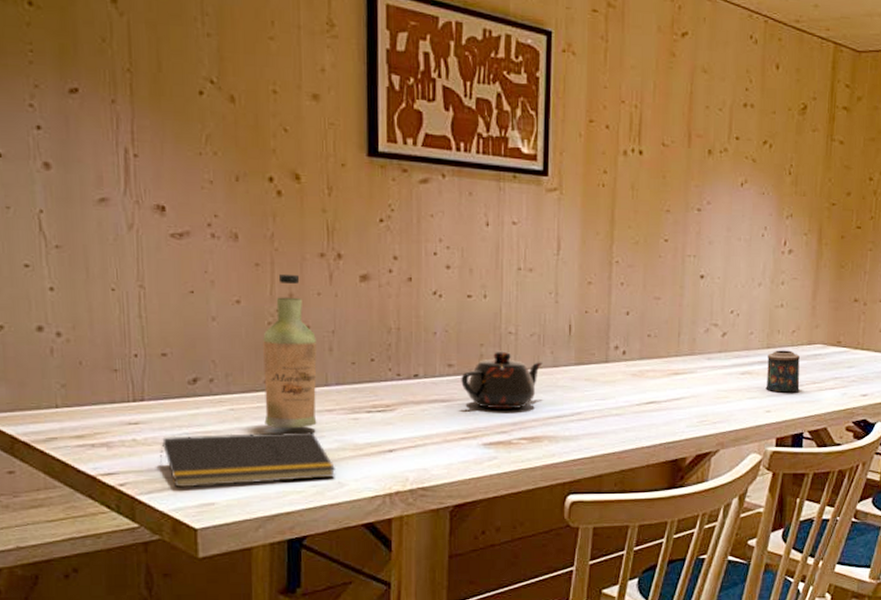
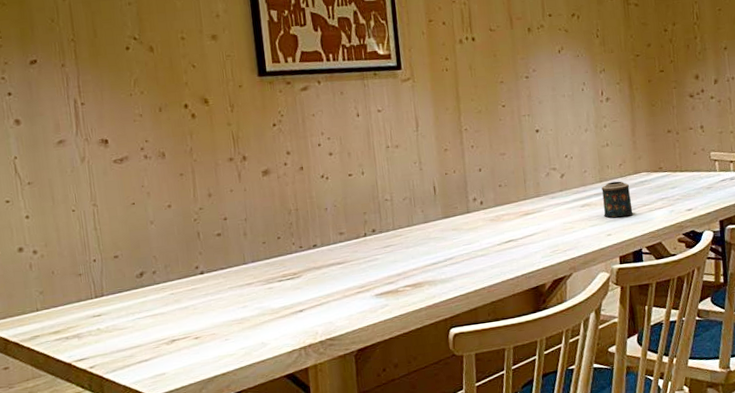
notepad: present [159,431,335,488] -> none [119,303,259,364]
bottle: present [263,273,317,429] -> none [191,178,240,304]
teapot: present [461,351,544,410] -> none [351,215,417,265]

